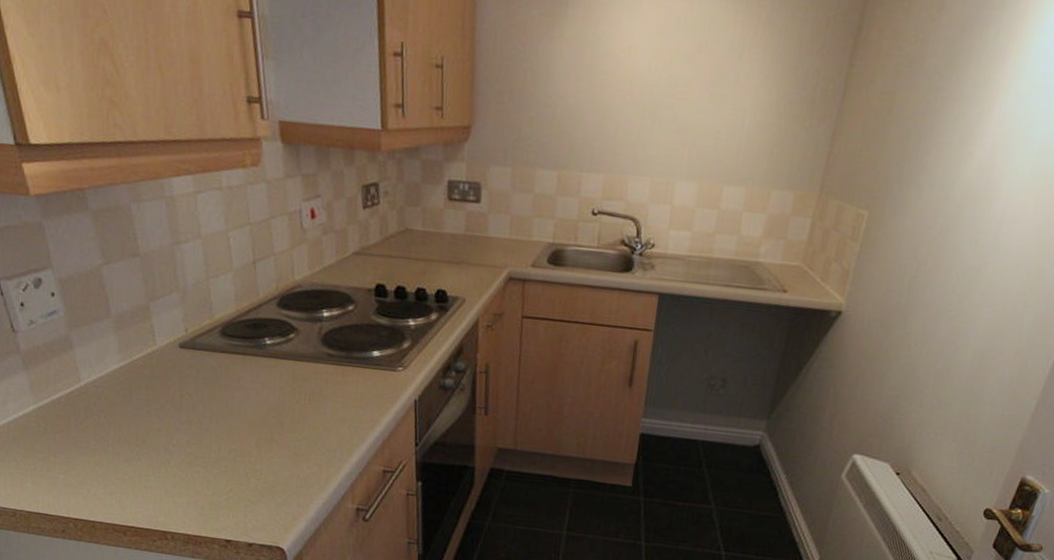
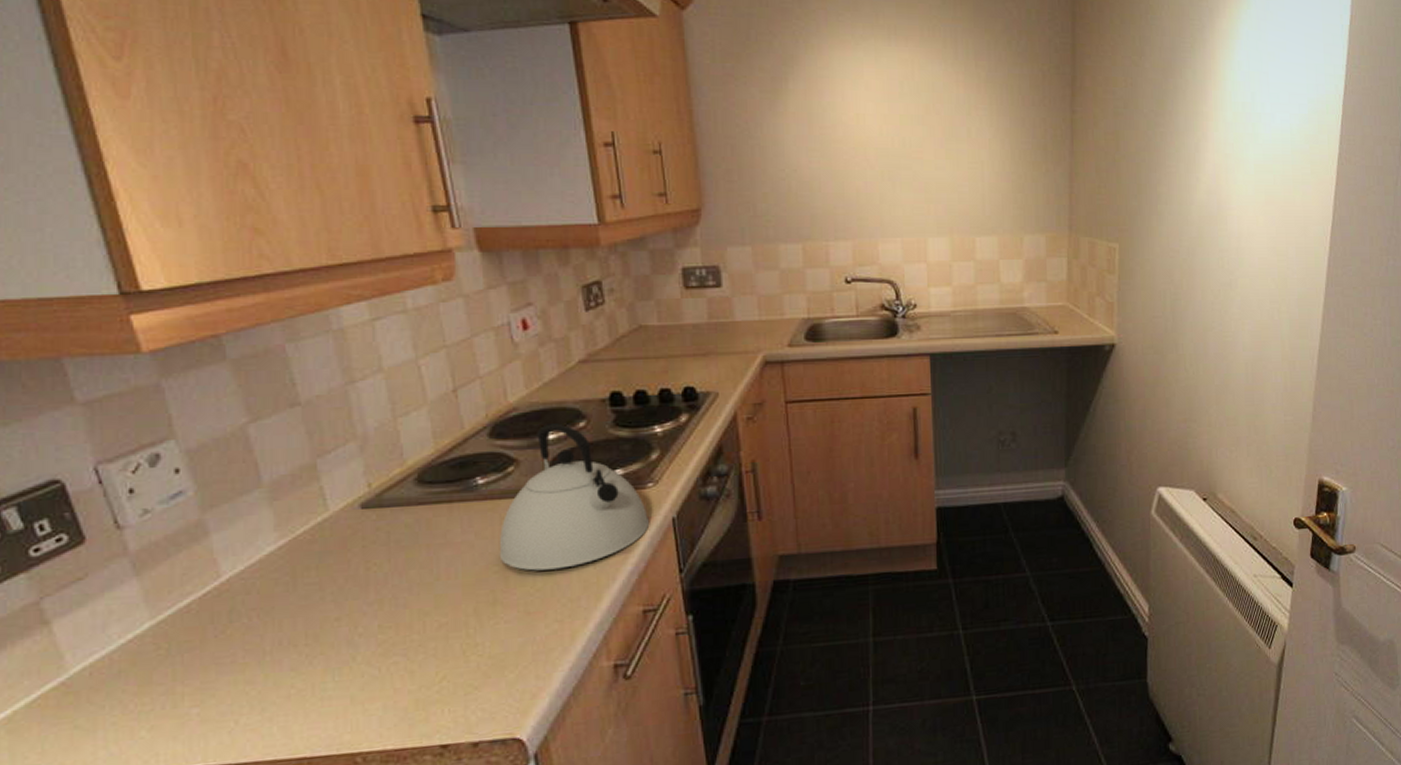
kettle: none [278,303,397,425] -> present [499,423,650,571]

